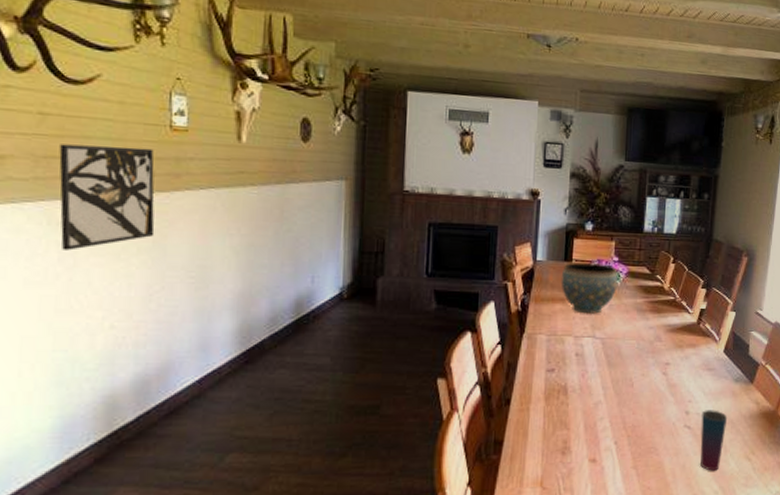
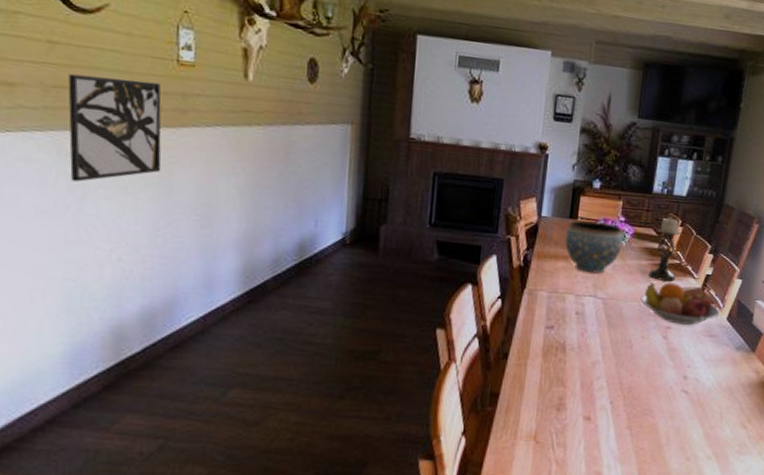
fruit bowl: none [638,319,718,360] -> present [640,282,721,325]
candle holder: none [644,254,673,319] -> present [648,216,680,283]
cup: present [700,410,728,471] -> none [695,376,726,436]

